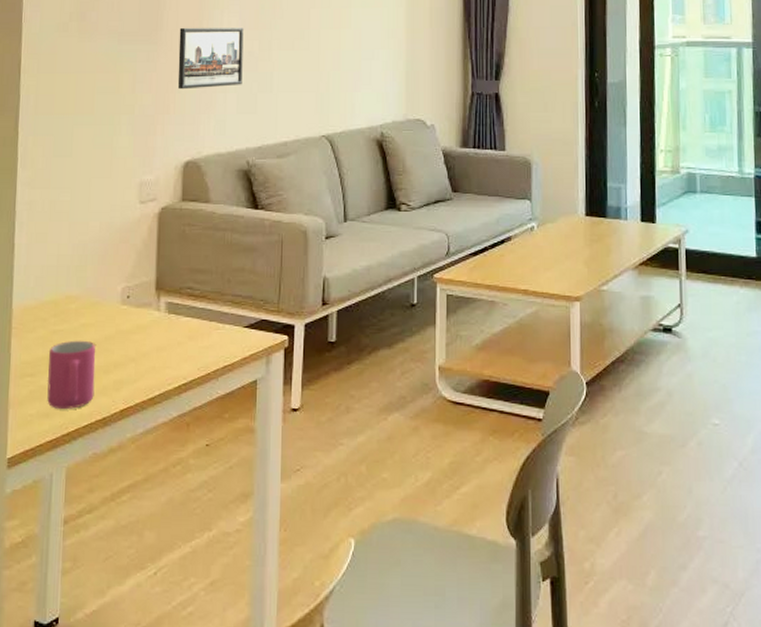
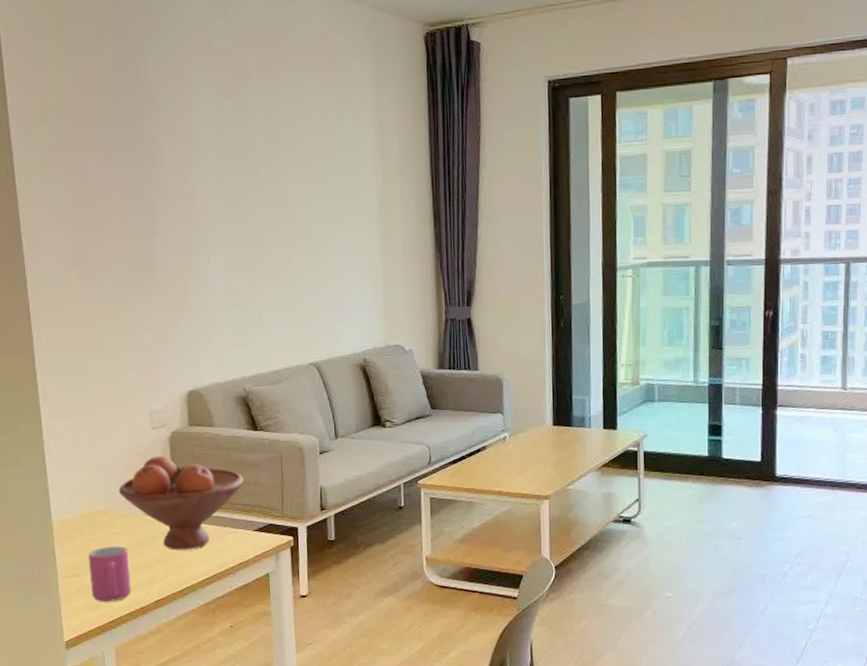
fruit bowl: none [93,234,238,348] -> present [118,456,244,550]
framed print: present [177,27,244,90] -> none [171,267,233,327]

